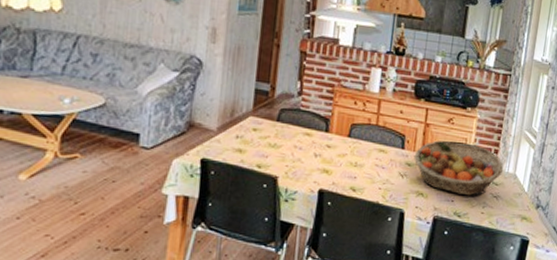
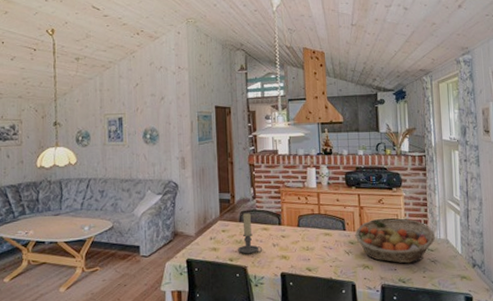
candle holder: none [269,111,301,163] -> present [238,213,263,254]

